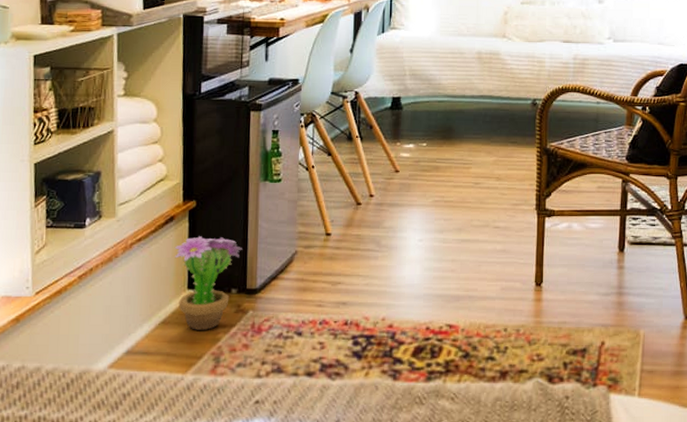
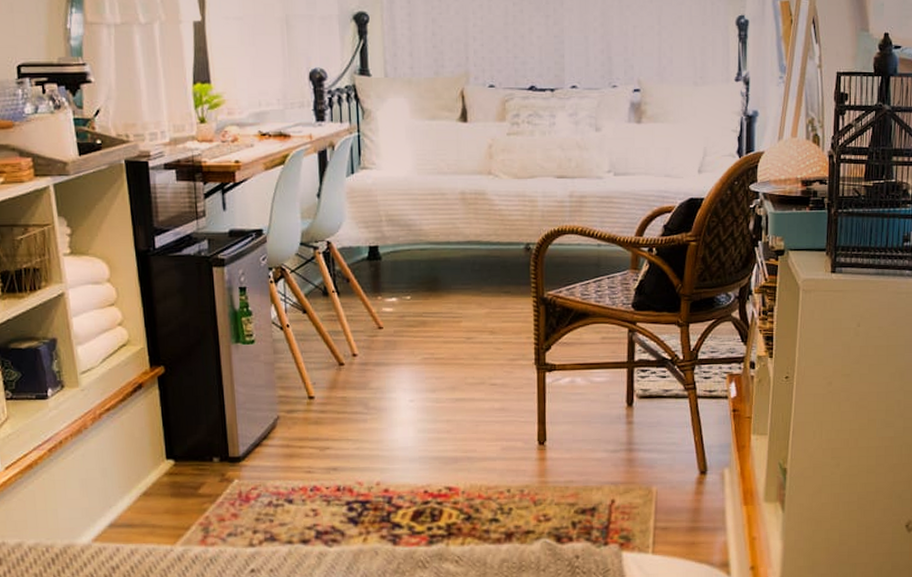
decorative plant: present [174,236,242,330] -> none [146,404,220,501]

